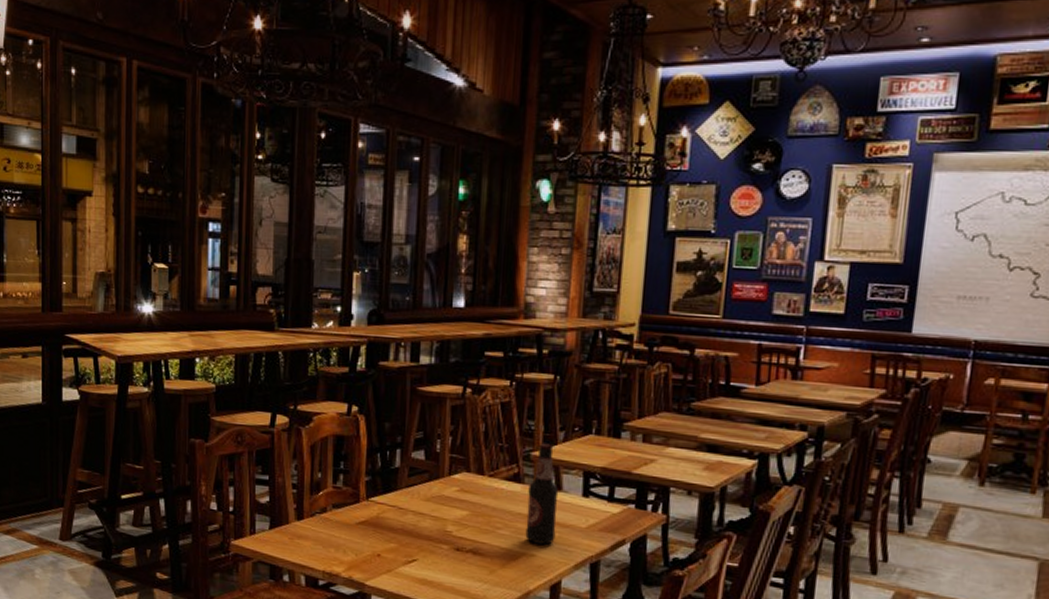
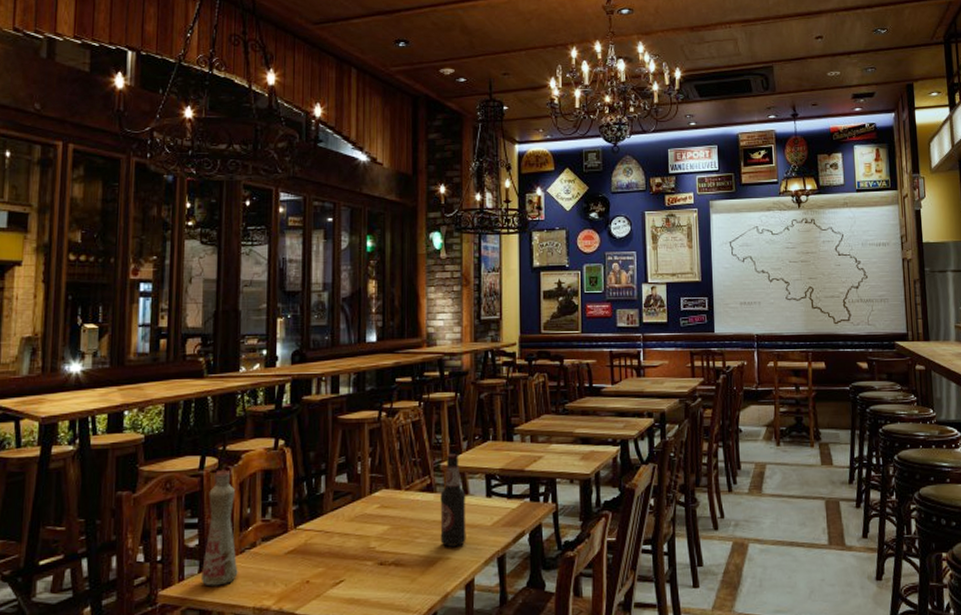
bottle: none [271,429,309,545] -> present [200,469,238,587]

